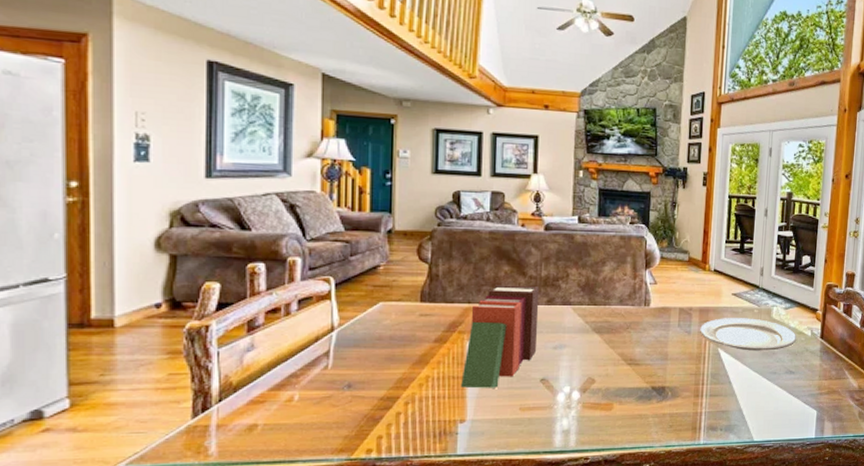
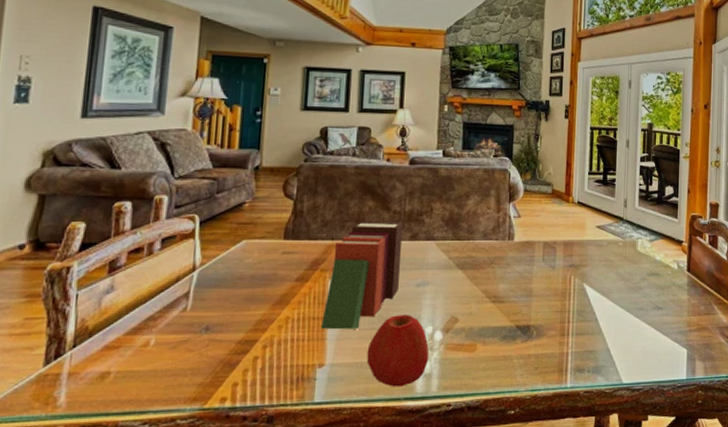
apple: none [506,375,567,442] -> present [366,315,430,387]
plate: present [700,318,797,351] -> none [565,251,663,286]

